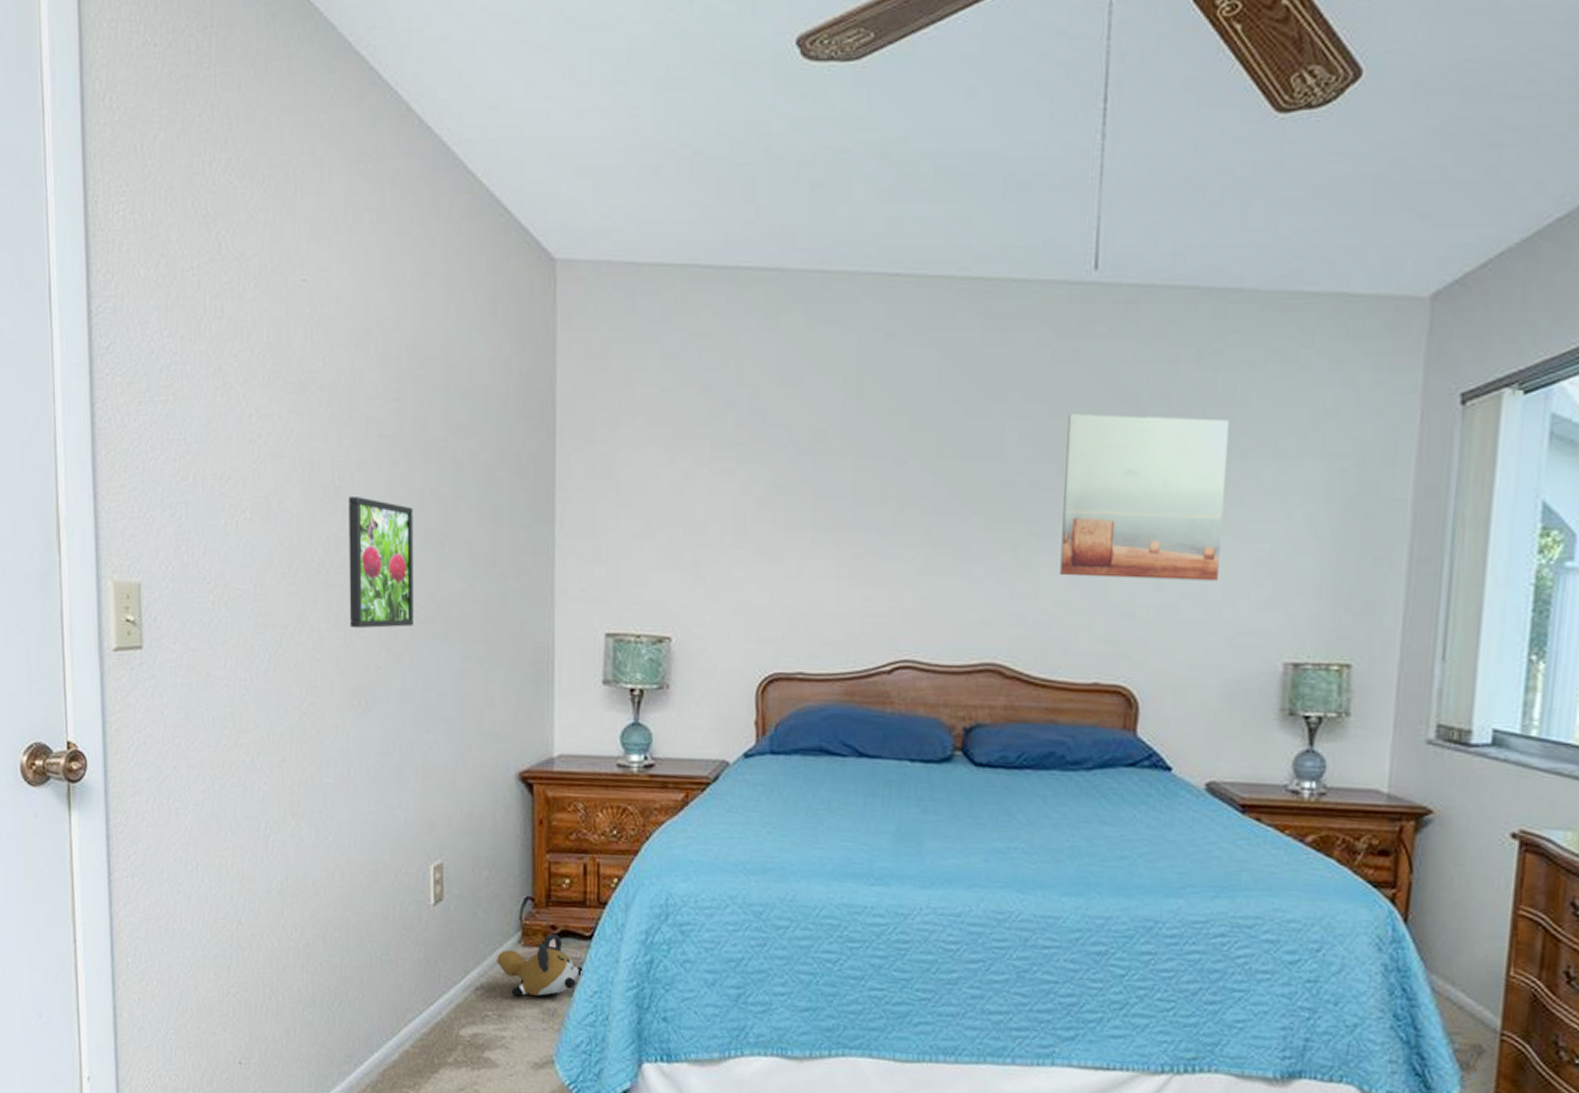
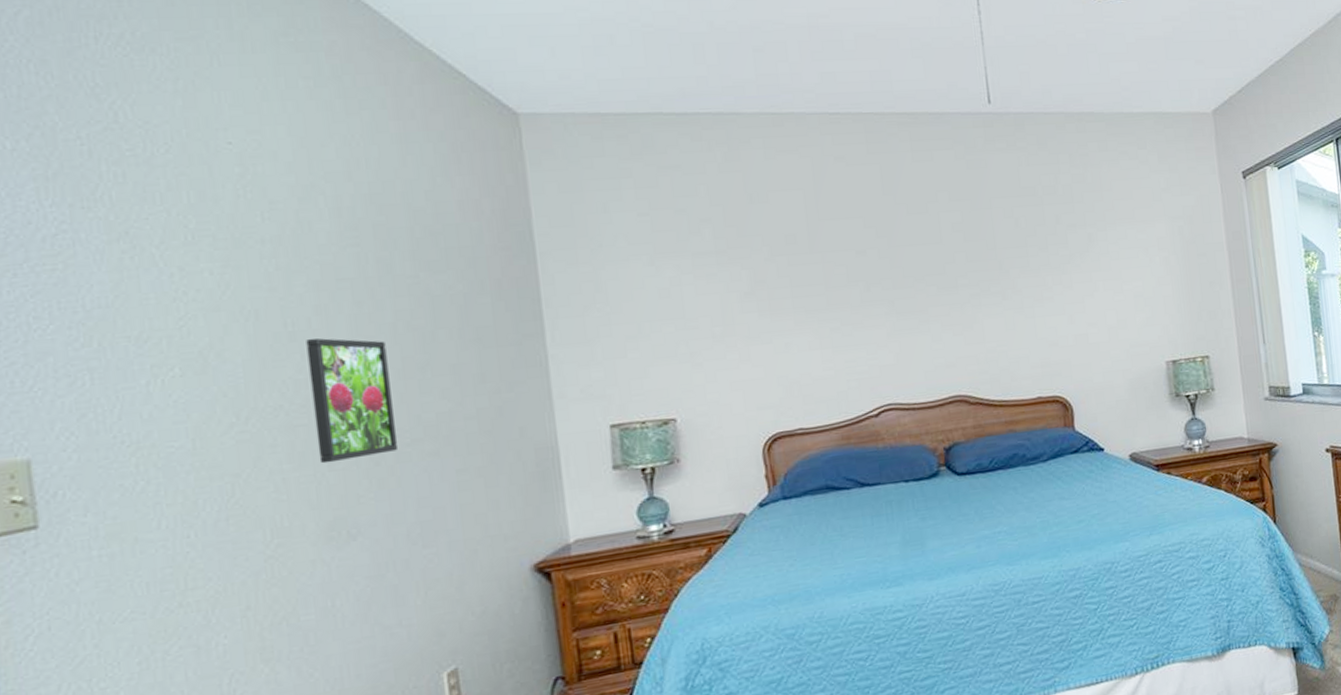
wall art: present [1060,414,1229,581] -> none [987,201,1112,323]

